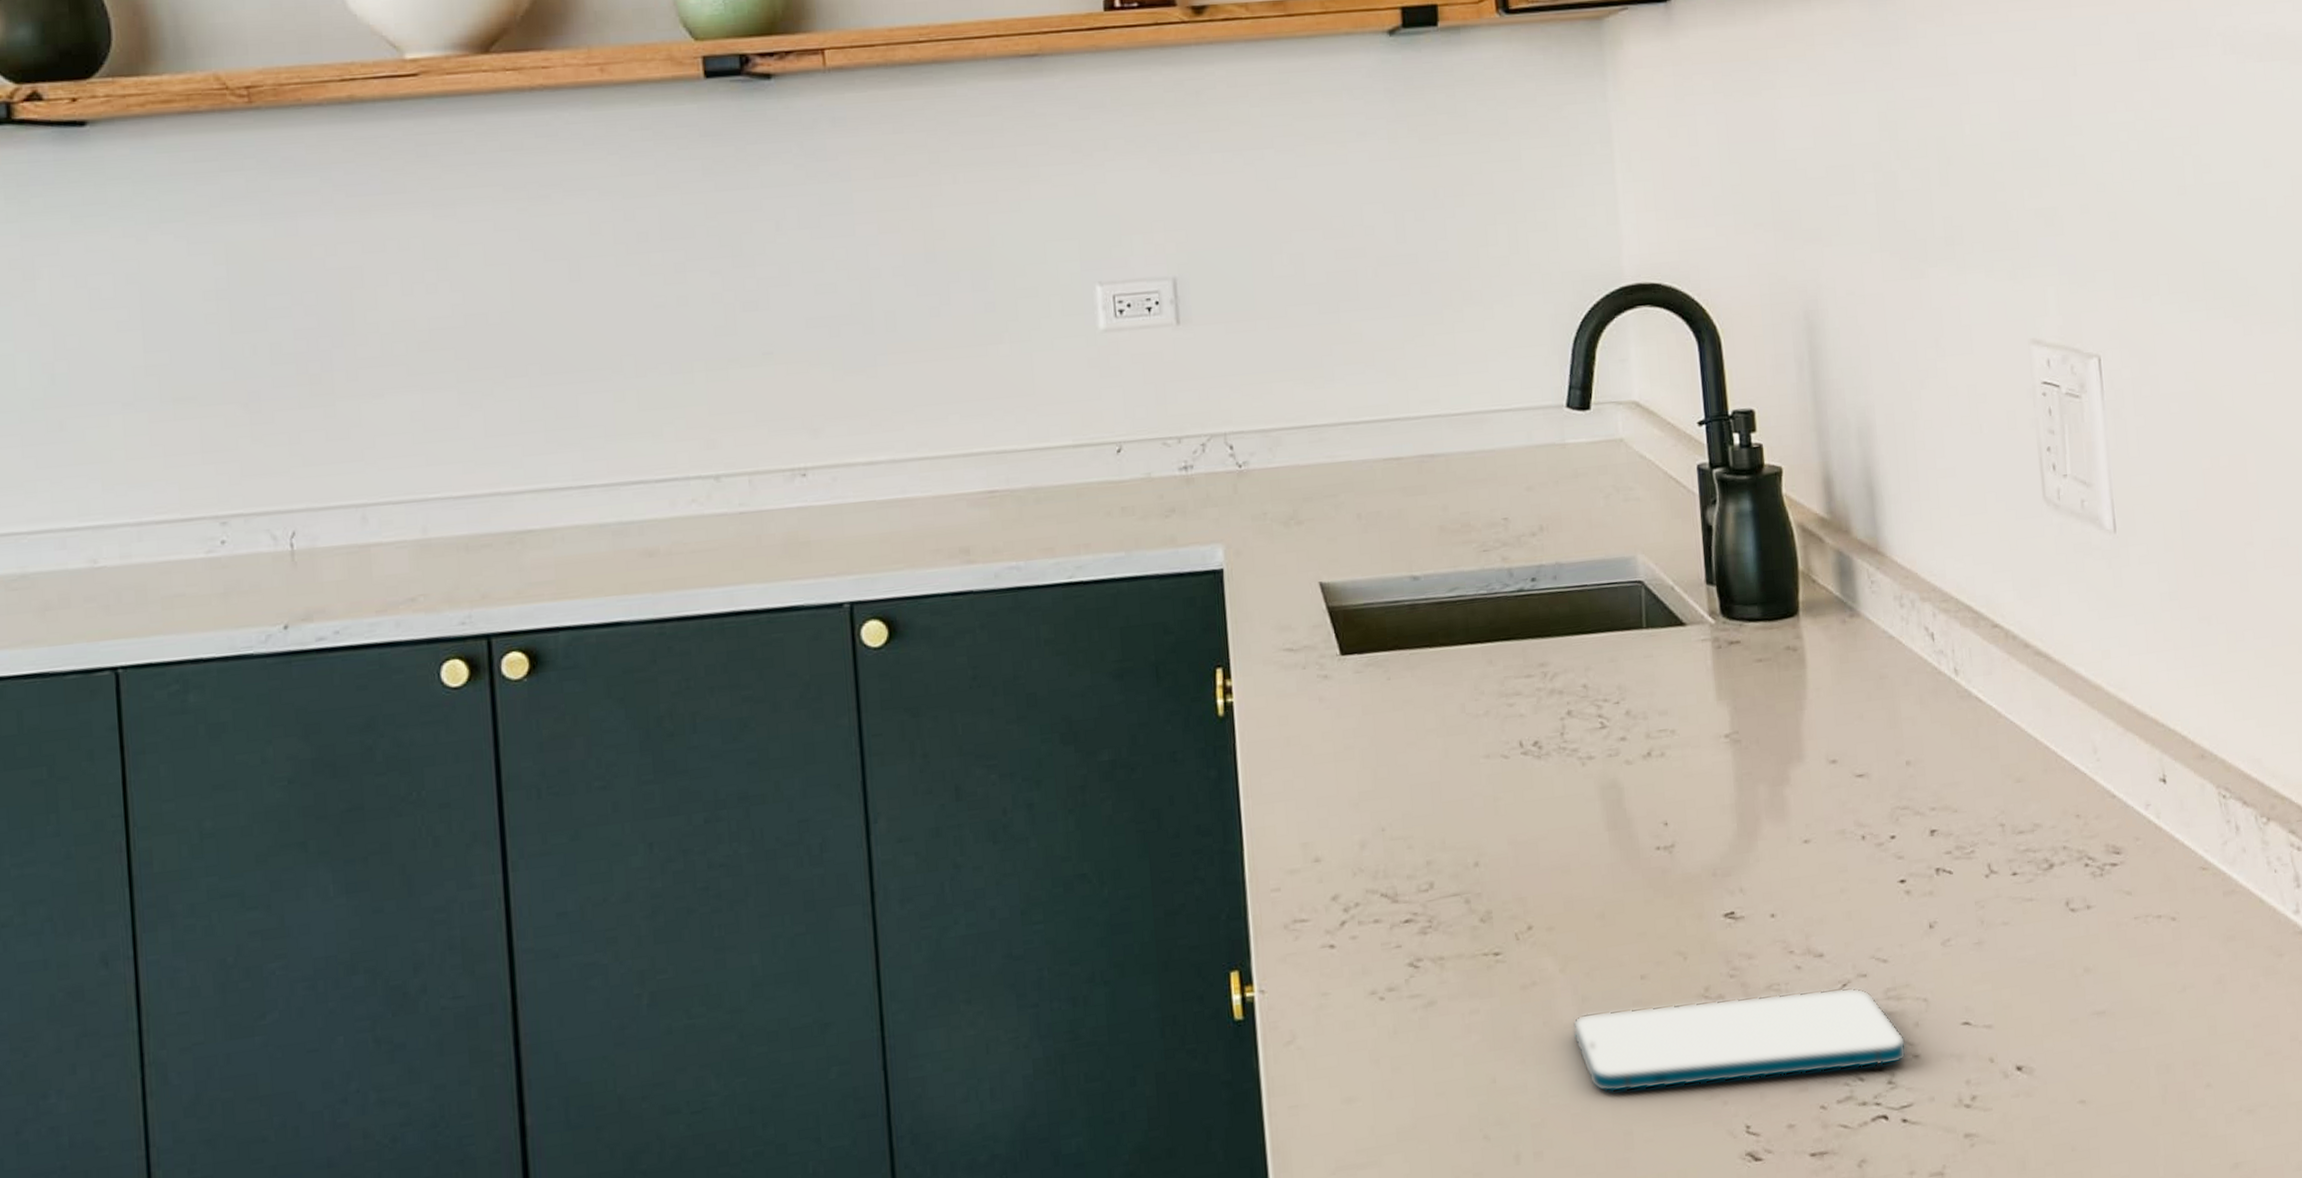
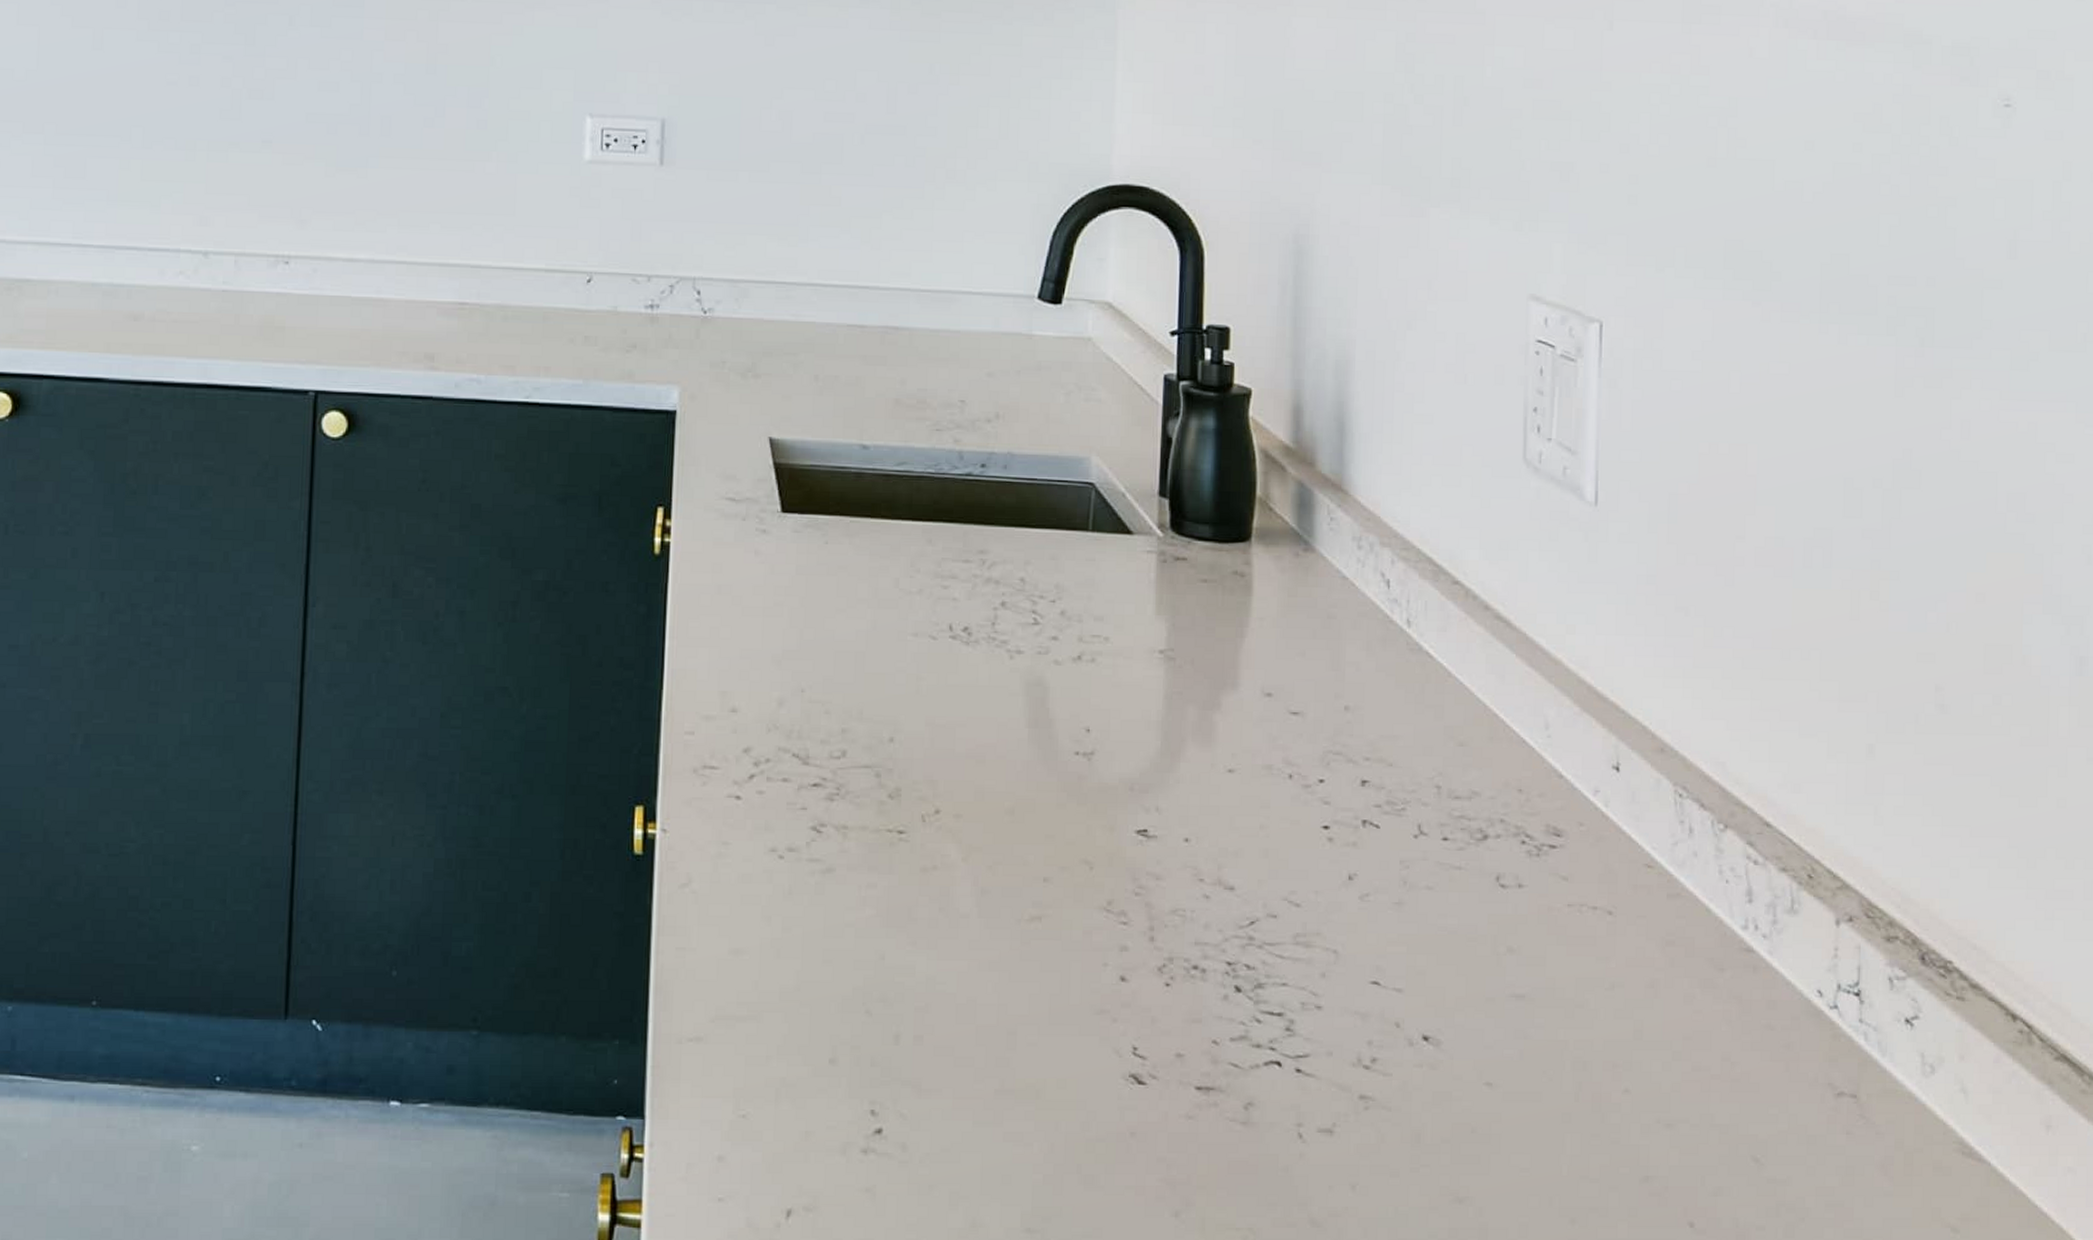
smartphone: present [1572,987,1907,1093] -> none [968,906,1310,1011]

